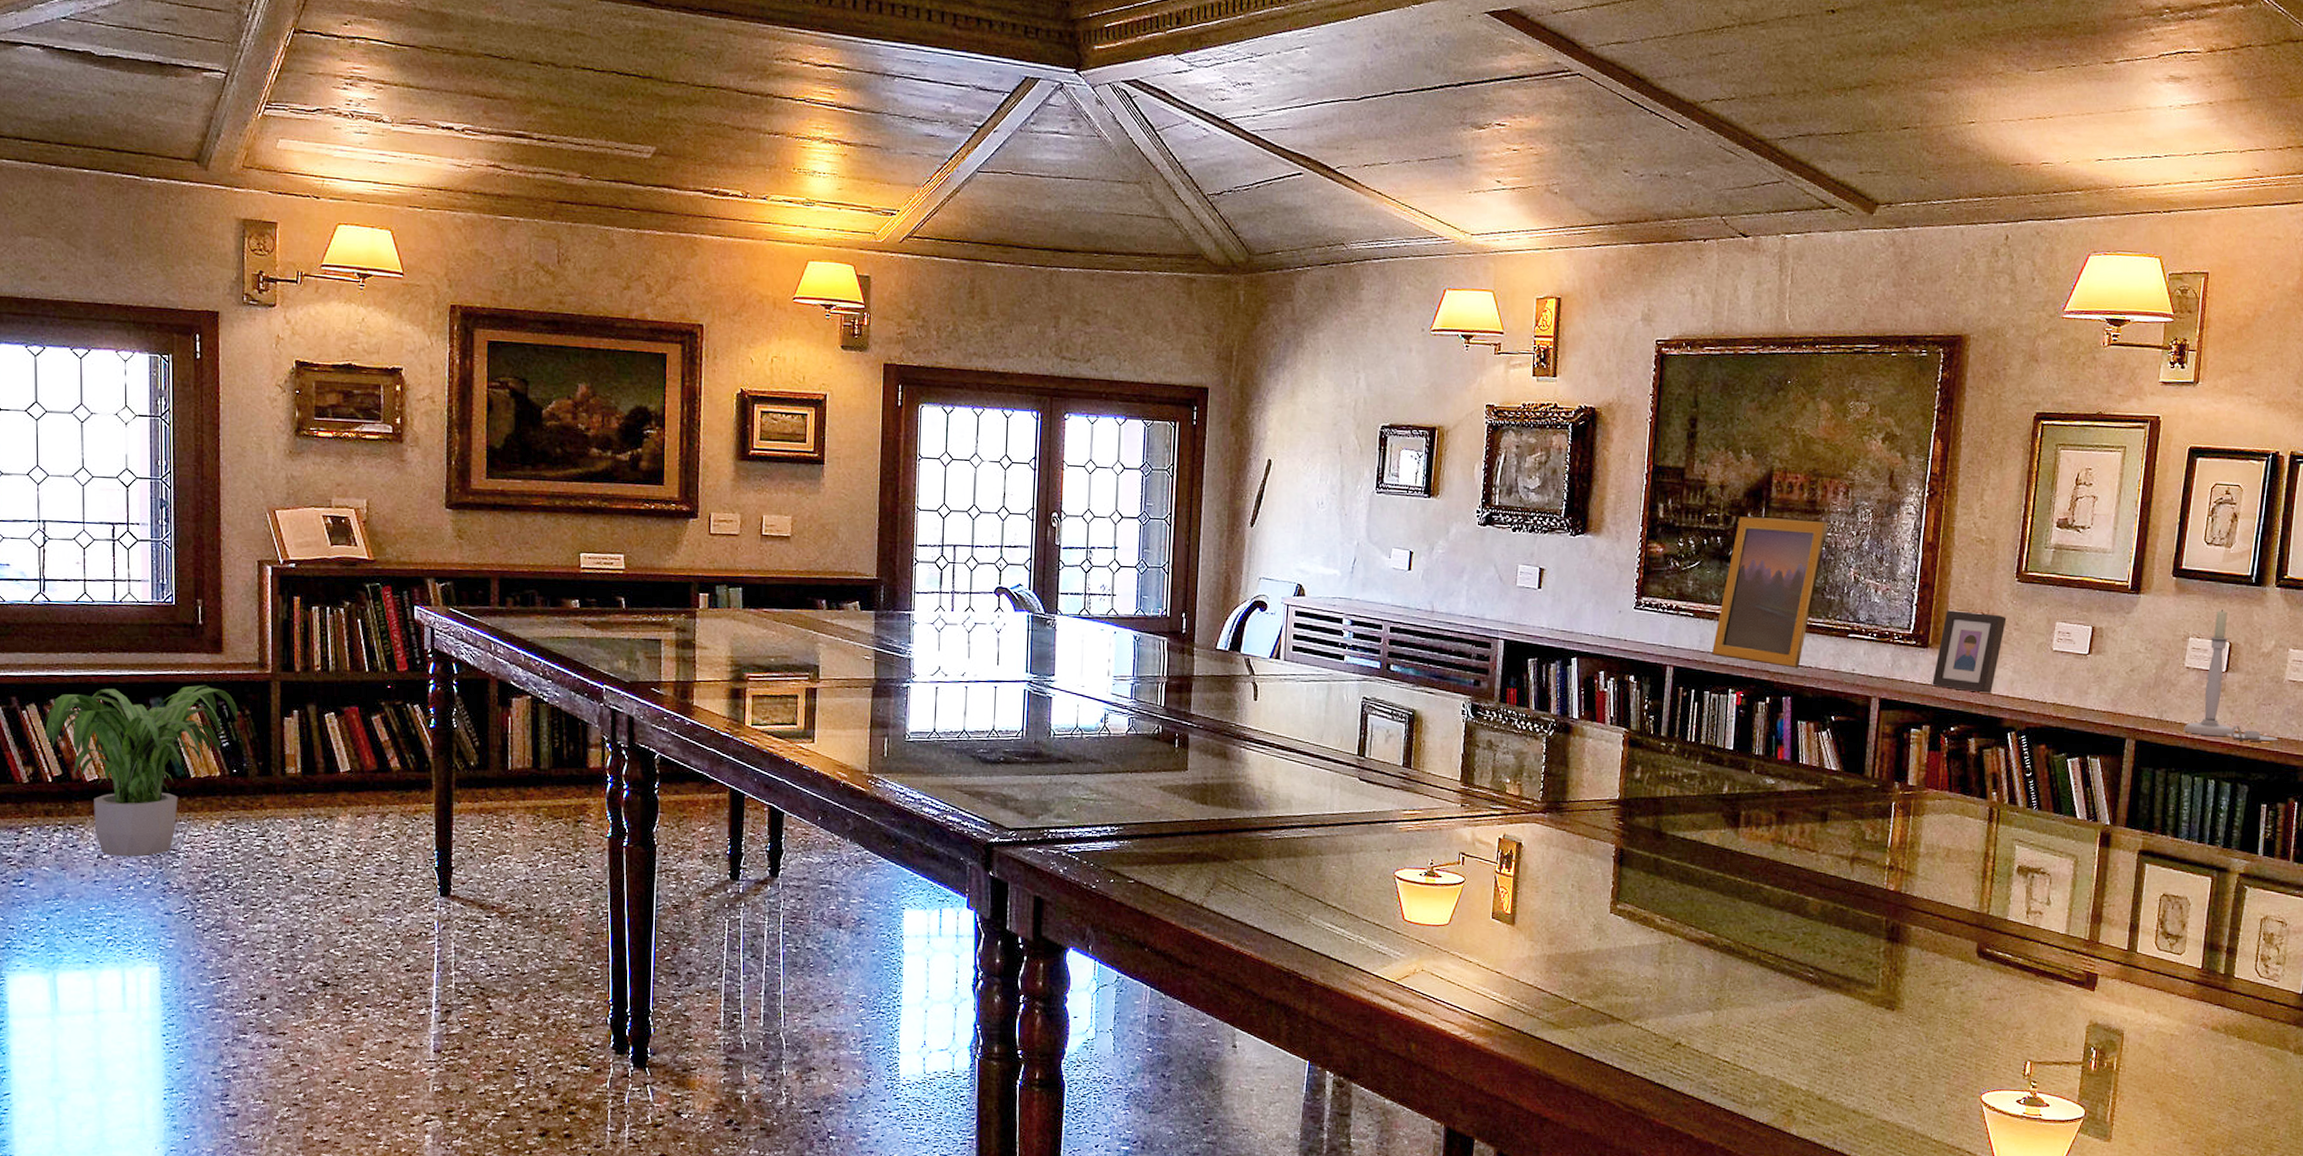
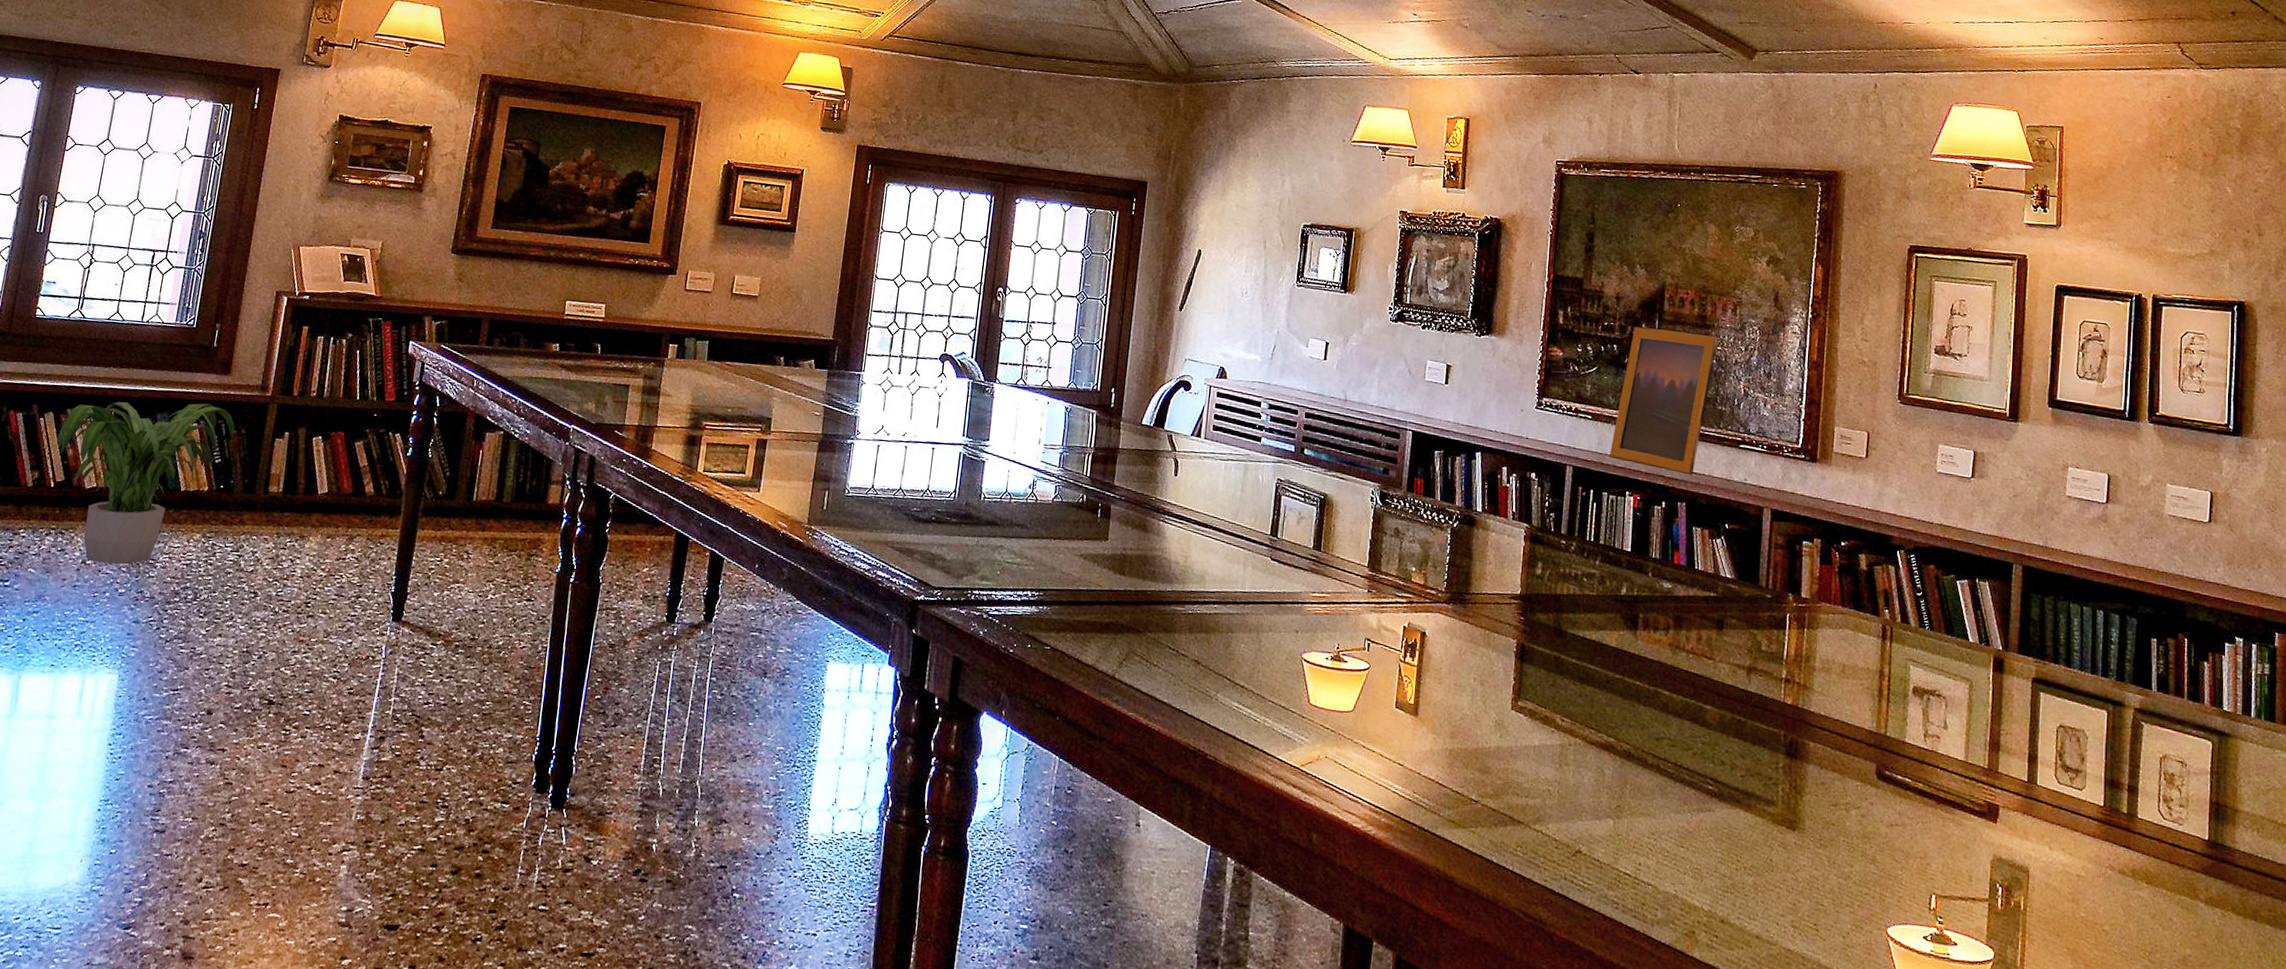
picture frame: present [1932,610,2007,693] -> none [1821,427,1891,511]
candlestick: present [2183,608,2279,742] -> none [2069,441,2163,576]

